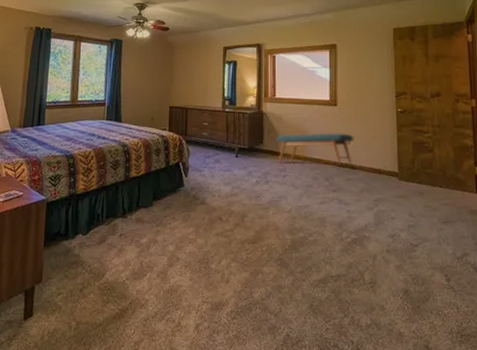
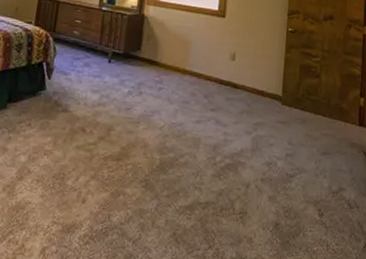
bench: present [276,132,354,165] -> none [155,42,240,82]

